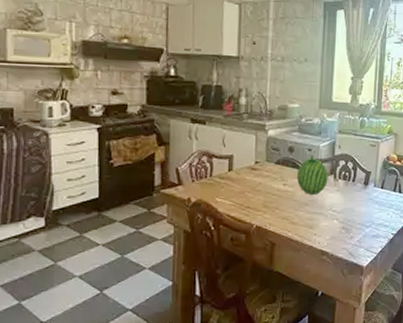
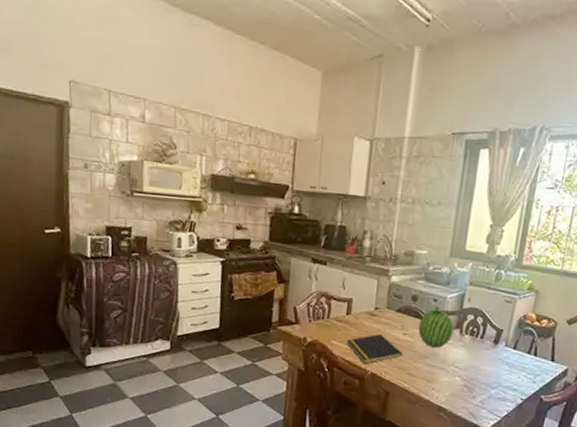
notepad: none [230,187,285,218] -> present [346,334,403,364]

